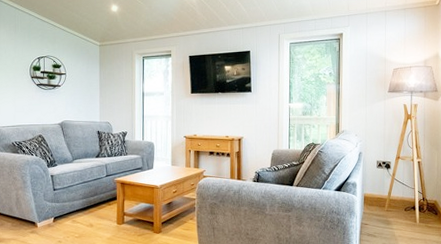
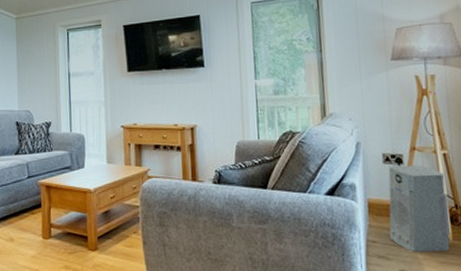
air purifier: none [377,169,419,231] -> present [388,165,451,252]

